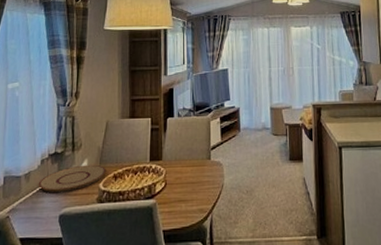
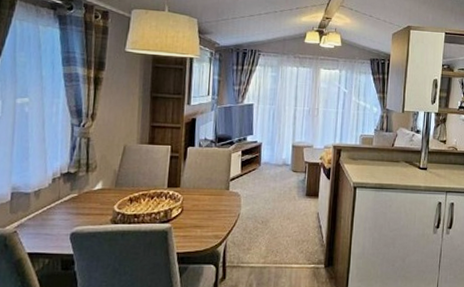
plate: present [38,164,107,192] -> none [48,186,122,211]

